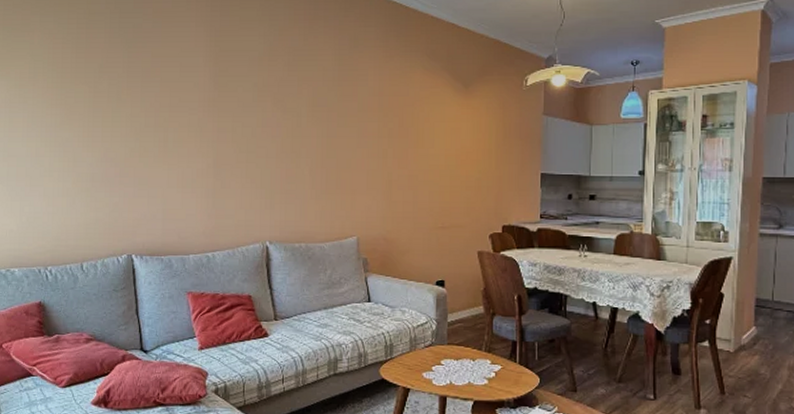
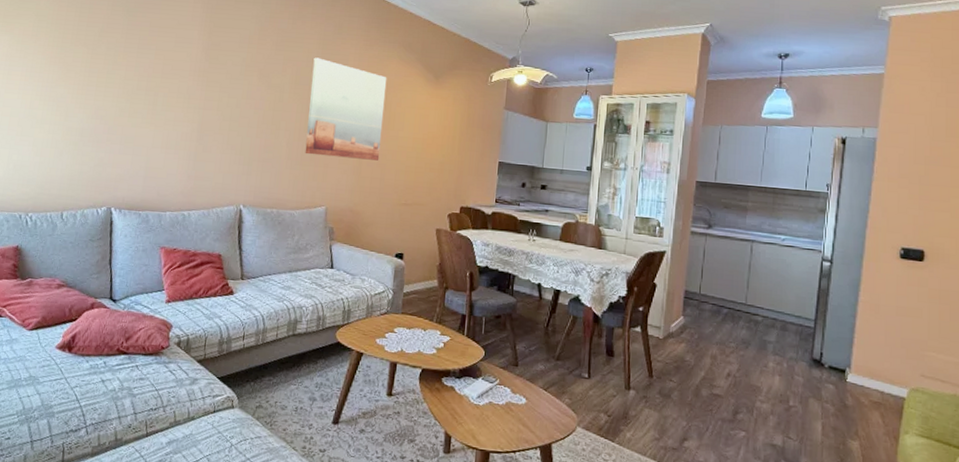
wall art: none [329,75,412,183] -> present [305,57,387,161]

